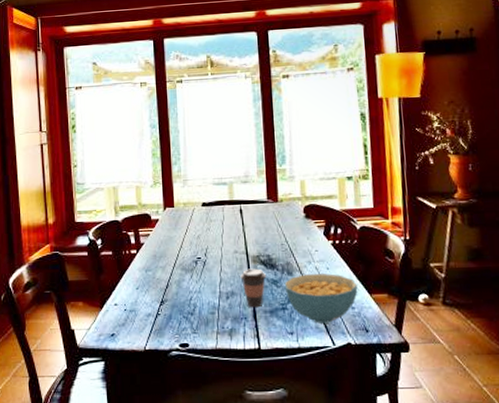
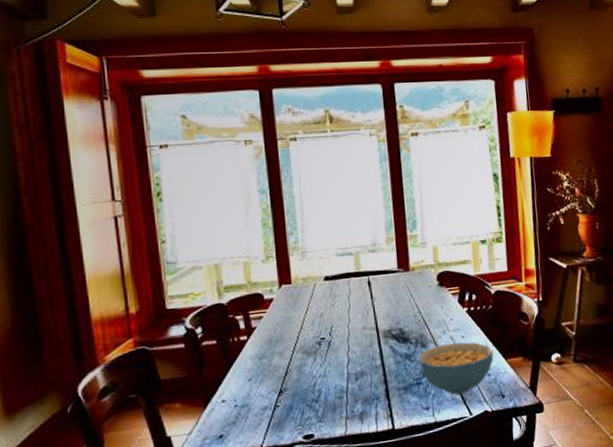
coffee cup: present [240,268,267,308] -> none [370,343,400,387]

